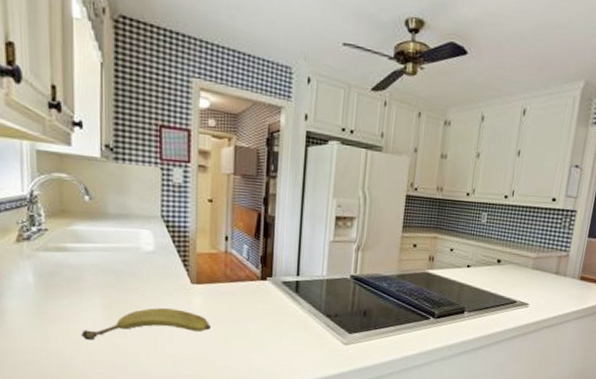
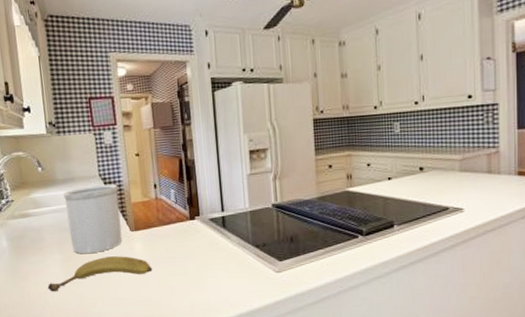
utensil holder: none [114,226,183,303] -> present [63,184,123,254]

